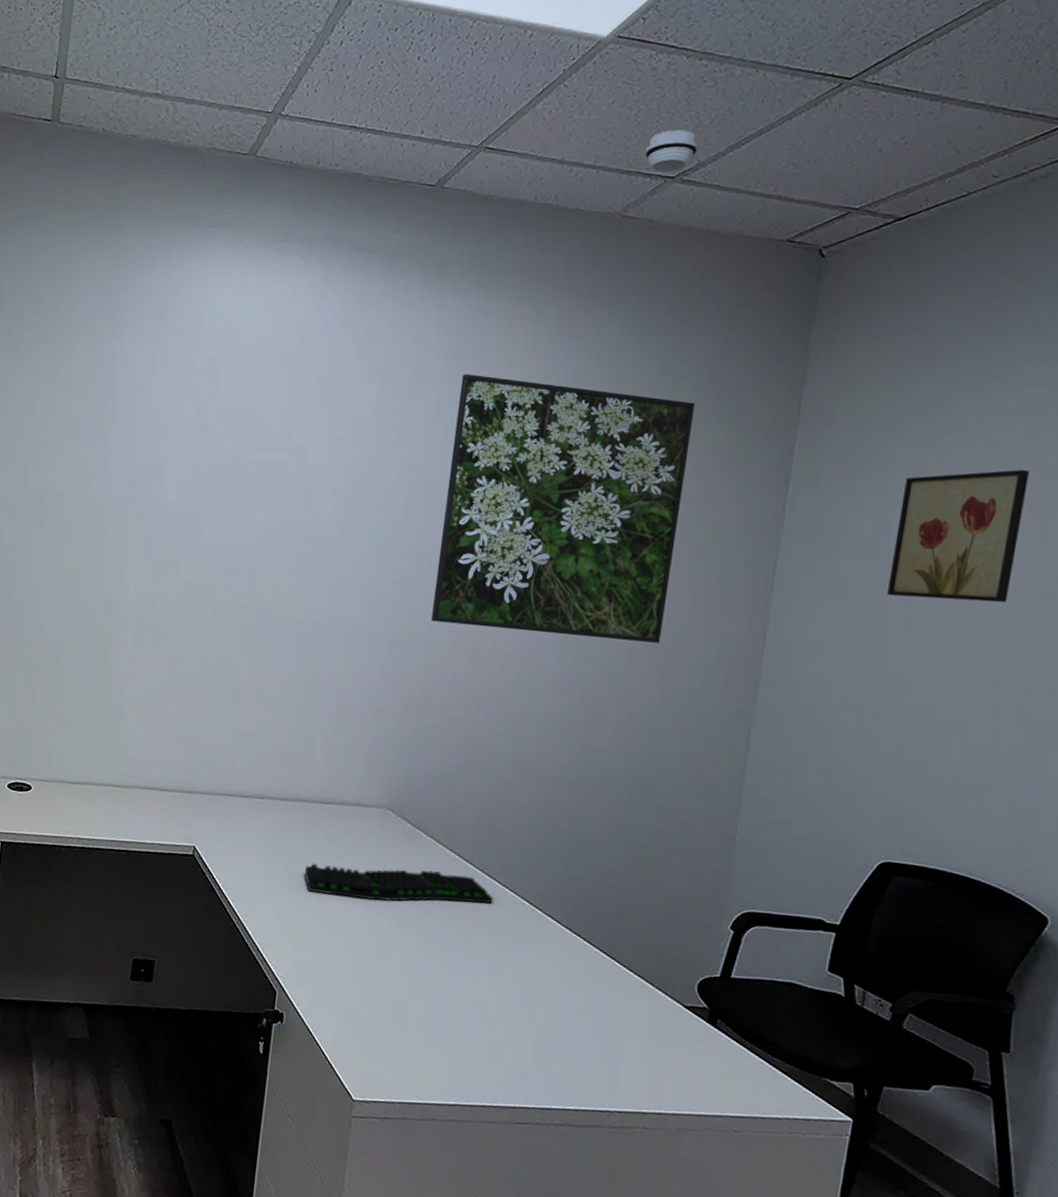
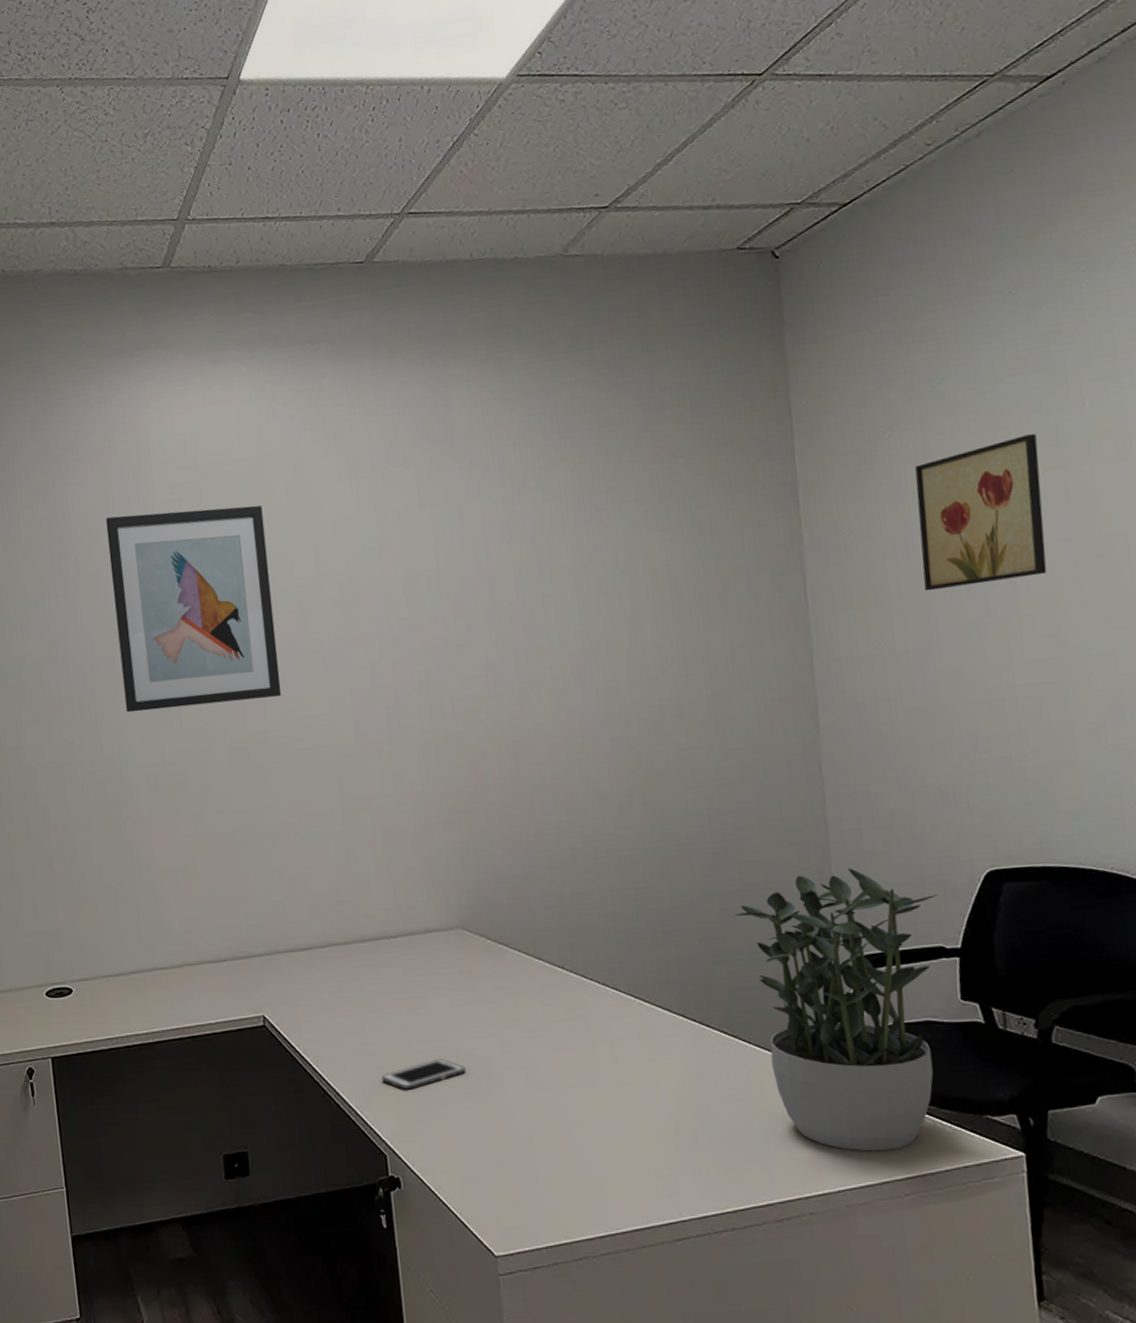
wall art: none [130,375,292,567] -> present [106,505,282,713]
cell phone: none [287,918,364,940] -> present [382,1059,466,1090]
keyboard: present [304,863,494,904] -> none [387,982,596,1038]
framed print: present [431,373,696,643] -> none [436,432,707,718]
potted plant: none [638,827,830,1090] -> present [734,868,938,1152]
smoke detector: present [645,130,699,173] -> none [572,157,625,205]

